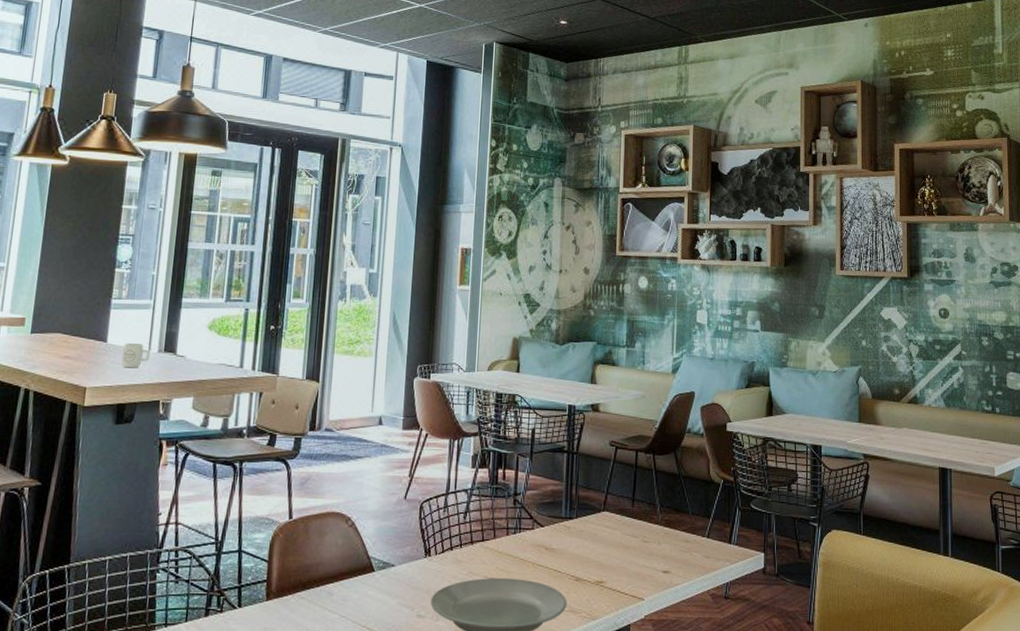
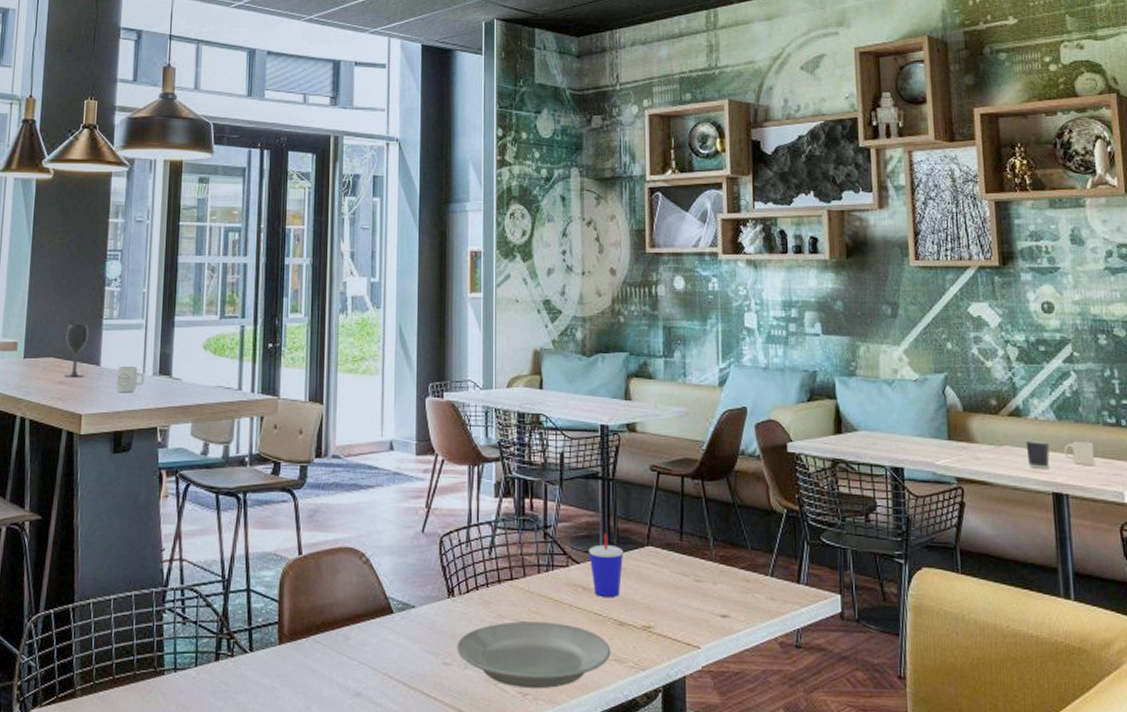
wine glass: none [69,302,97,353] -> present [63,323,89,377]
beverage cup: none [552,501,582,557] -> present [589,534,623,598]
mug: none [920,423,940,447] -> present [1025,440,1050,468]
cup: none [950,425,974,446] -> present [1063,441,1096,466]

